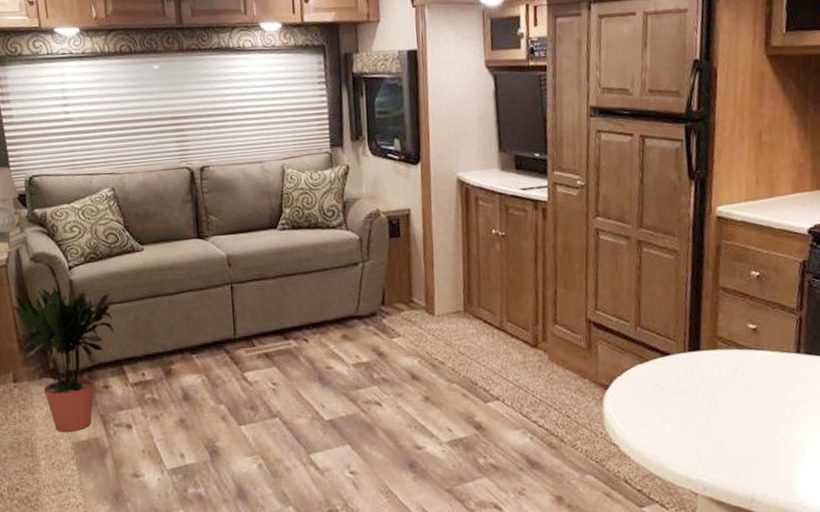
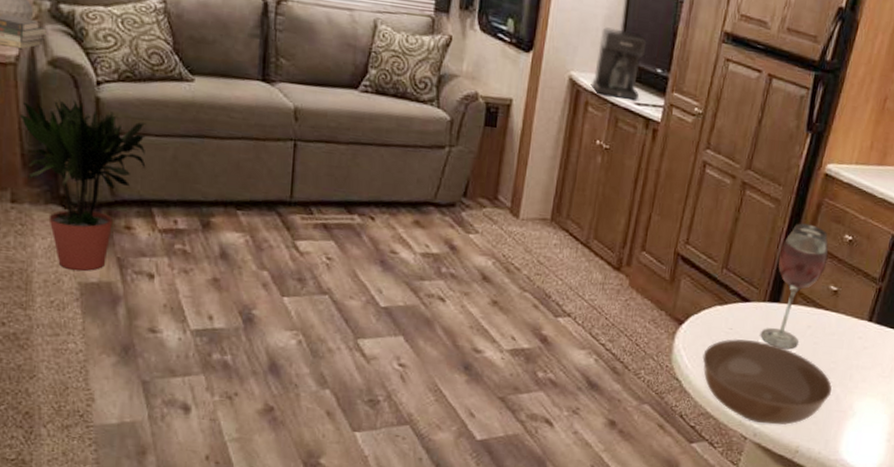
coffee maker: none [478,126,523,188] -> present [592,27,647,100]
bowl: none [634,392,775,477] -> present [702,339,832,425]
wineglass: none [688,268,739,396] -> present [760,223,829,349]

